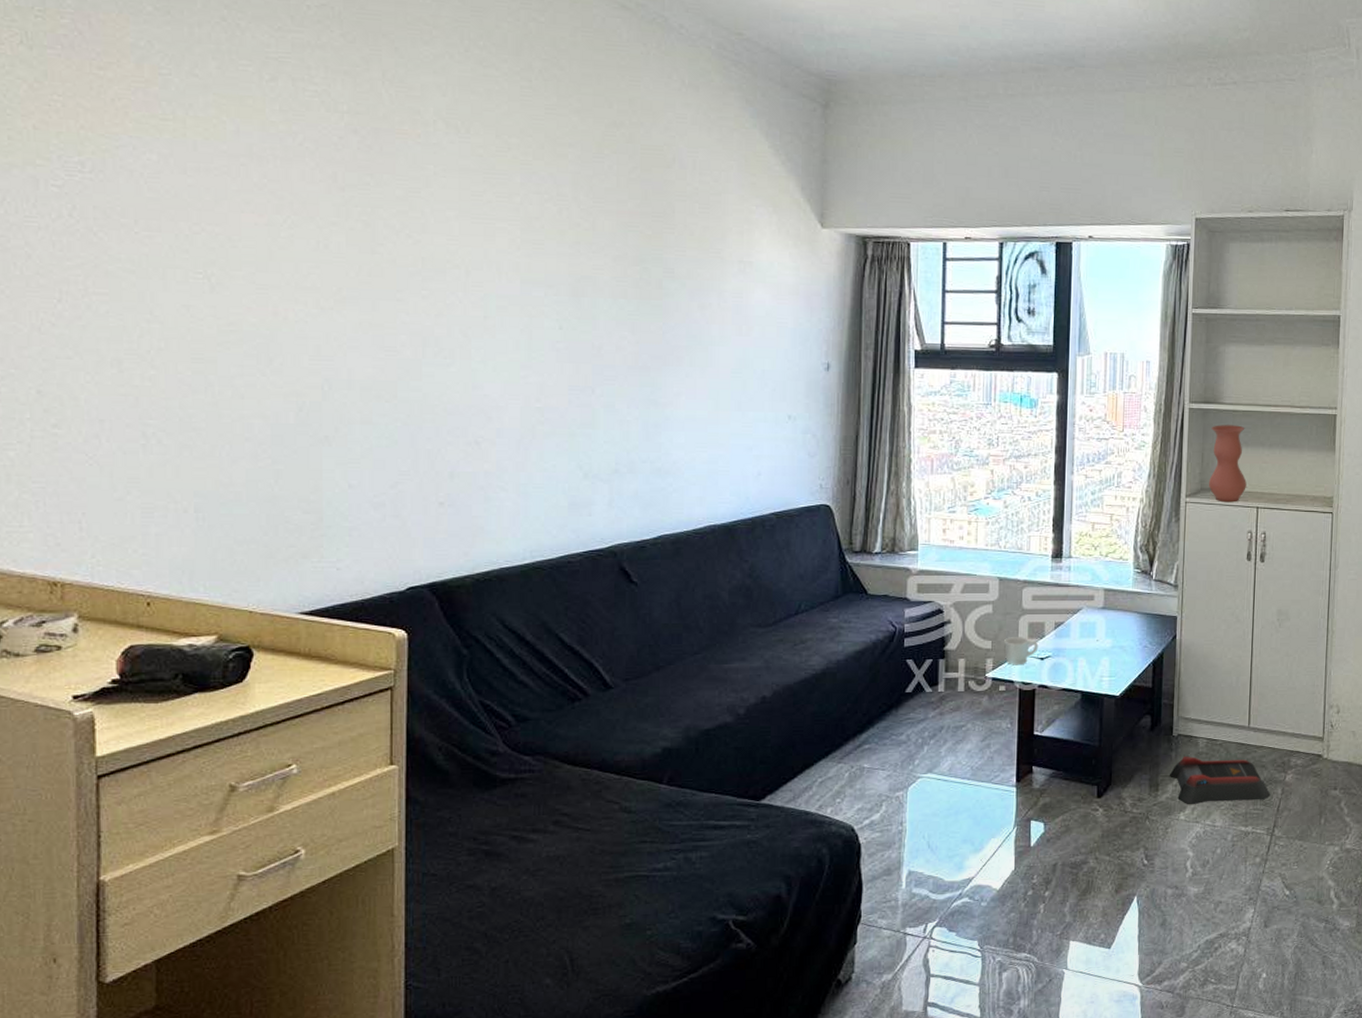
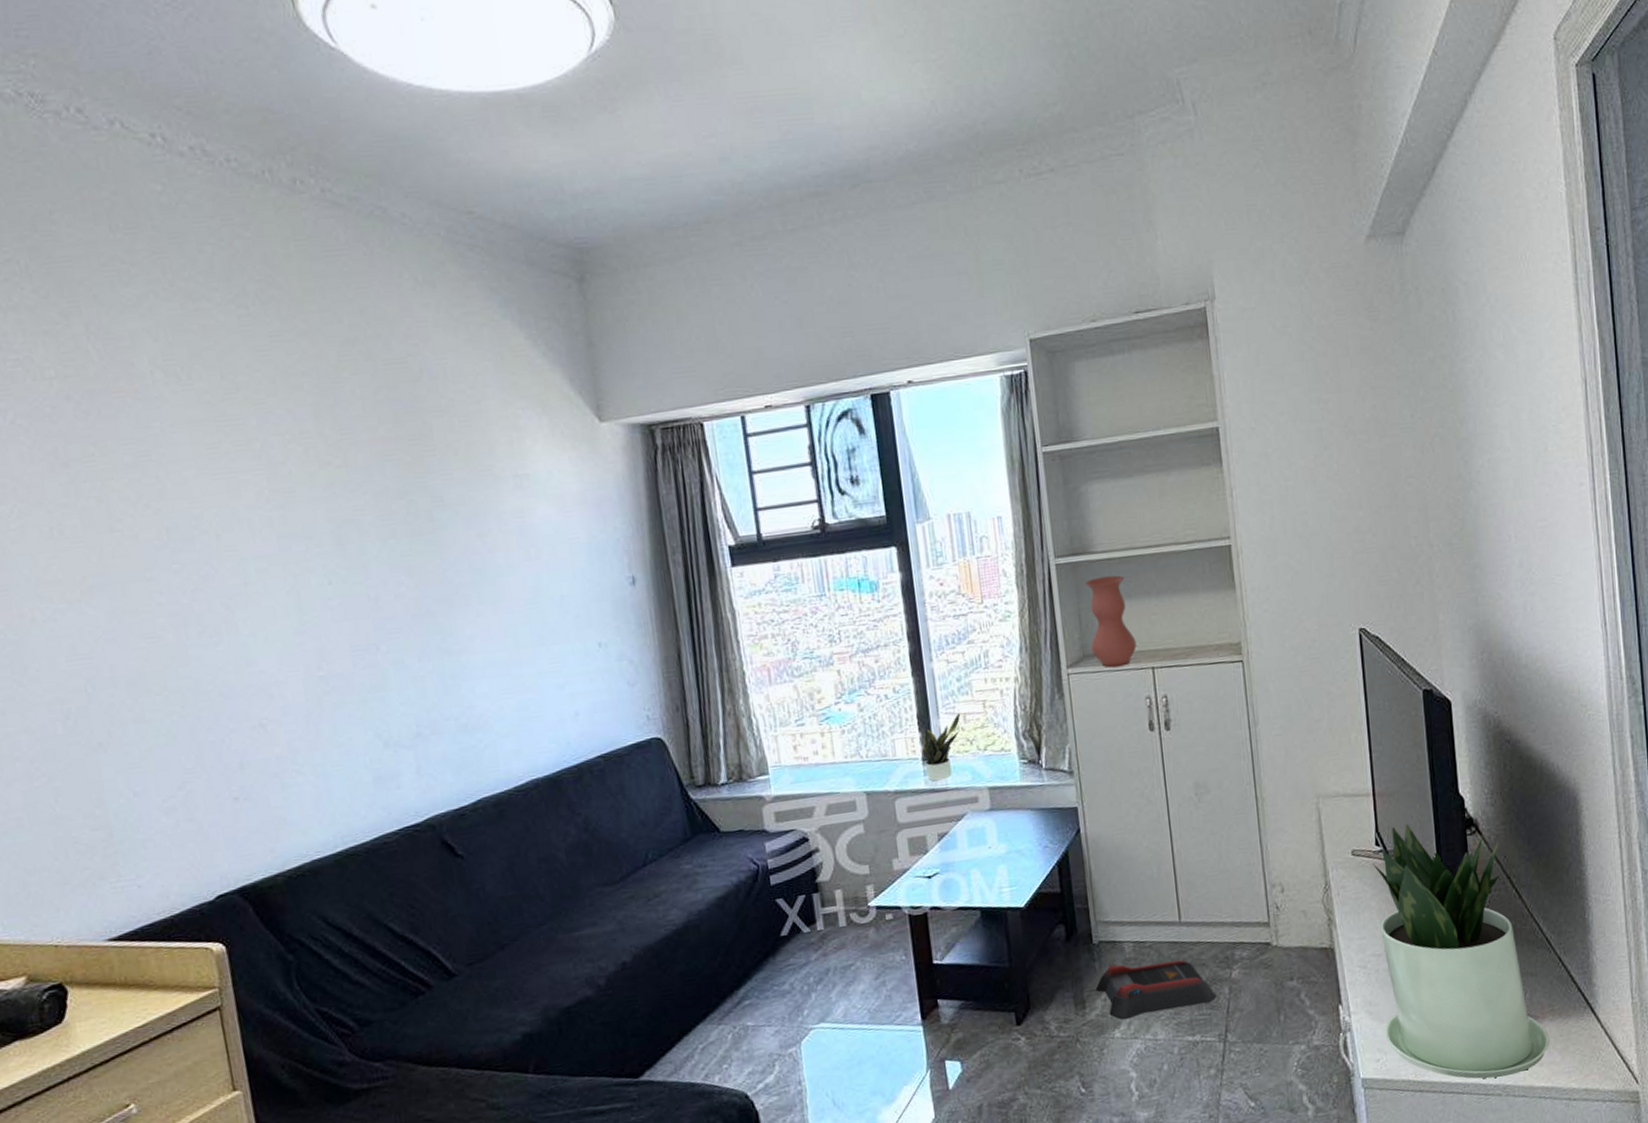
mug: present [1004,636,1039,666] -> none [883,854,924,889]
potted plant: none [1053,521,1091,577] -> present [922,712,961,782]

